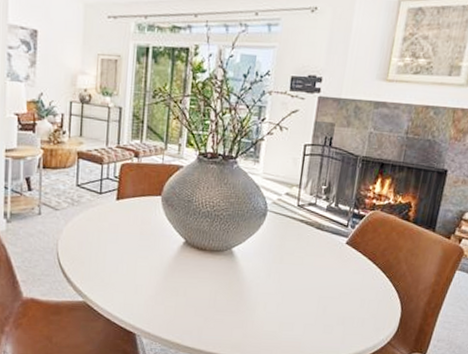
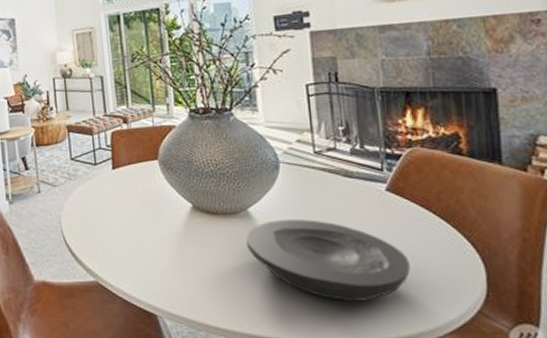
plate: none [225,260,349,331] -> present [246,219,410,303]

